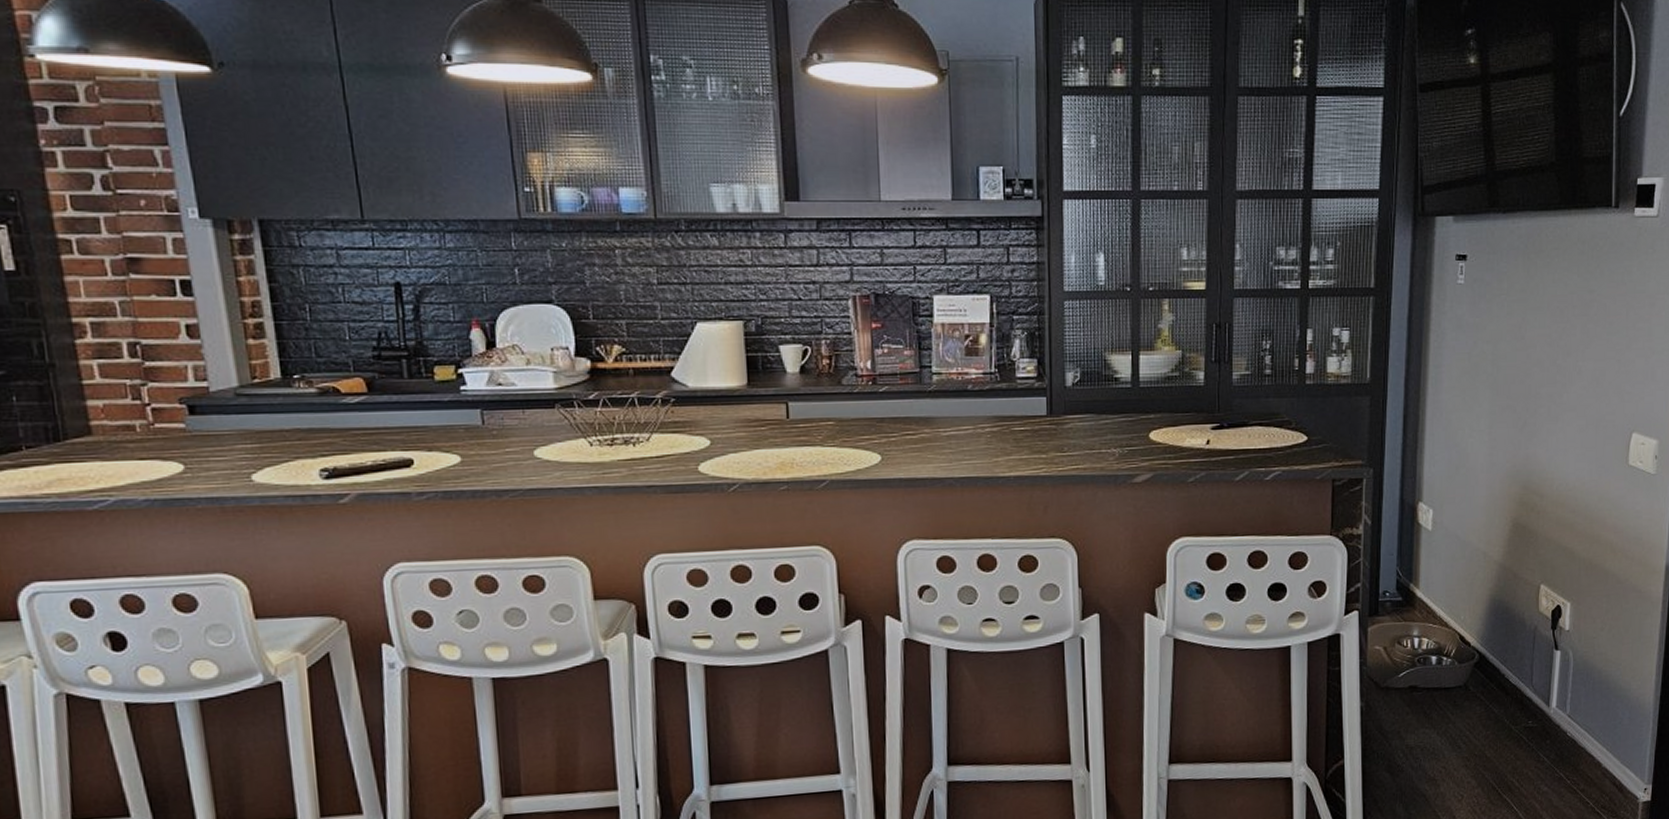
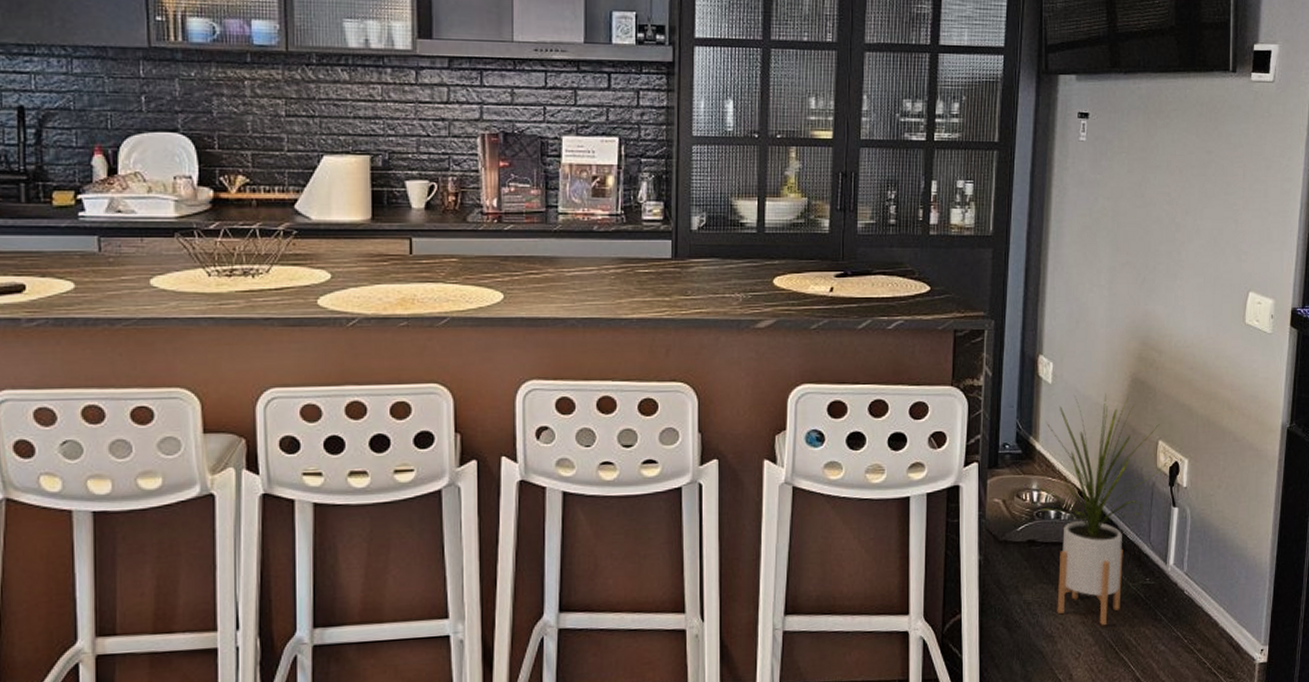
house plant: none [1417,539,1550,769] -> present [1036,394,1168,626]

